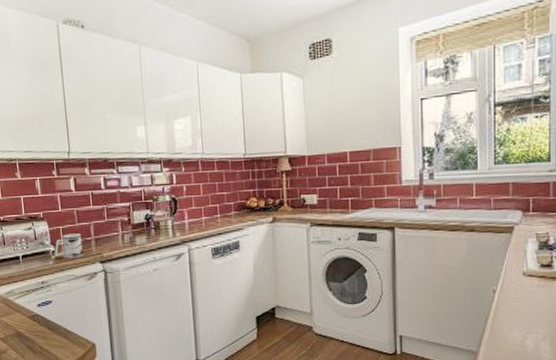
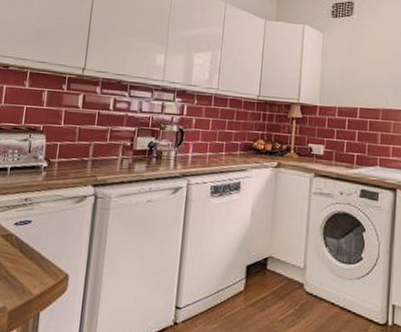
mug: present [54,233,83,259] -> none [45,151,79,178]

